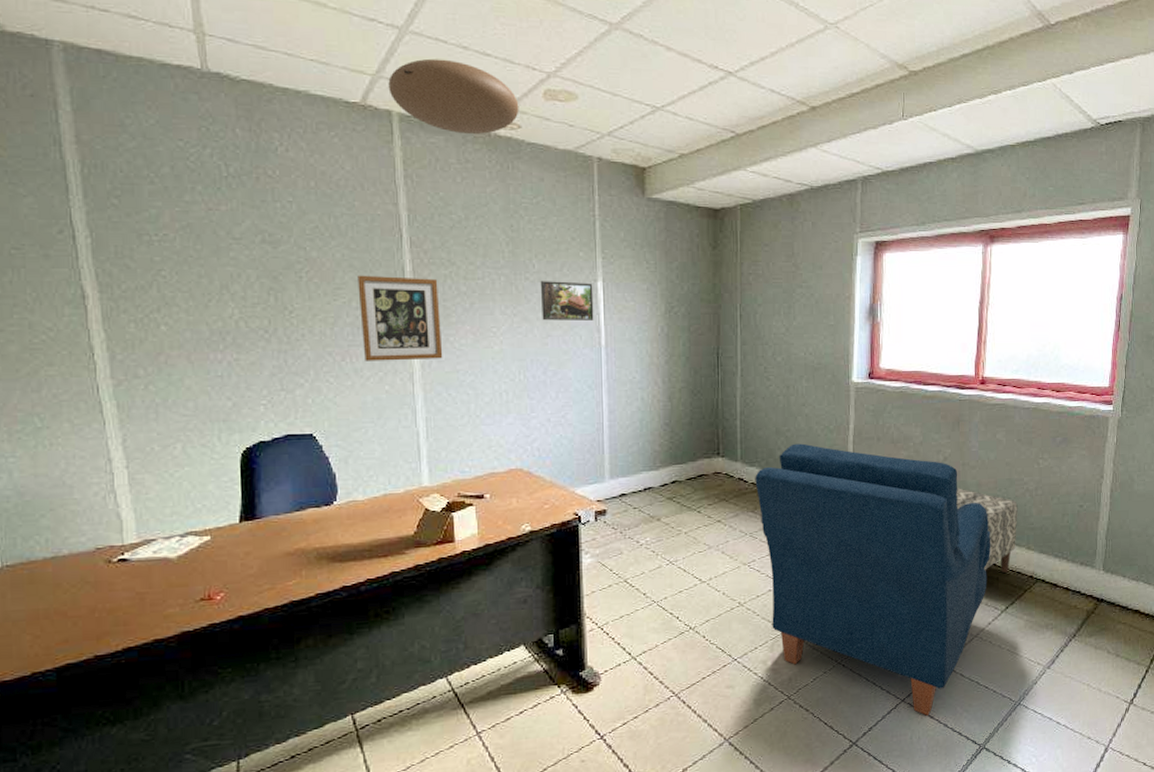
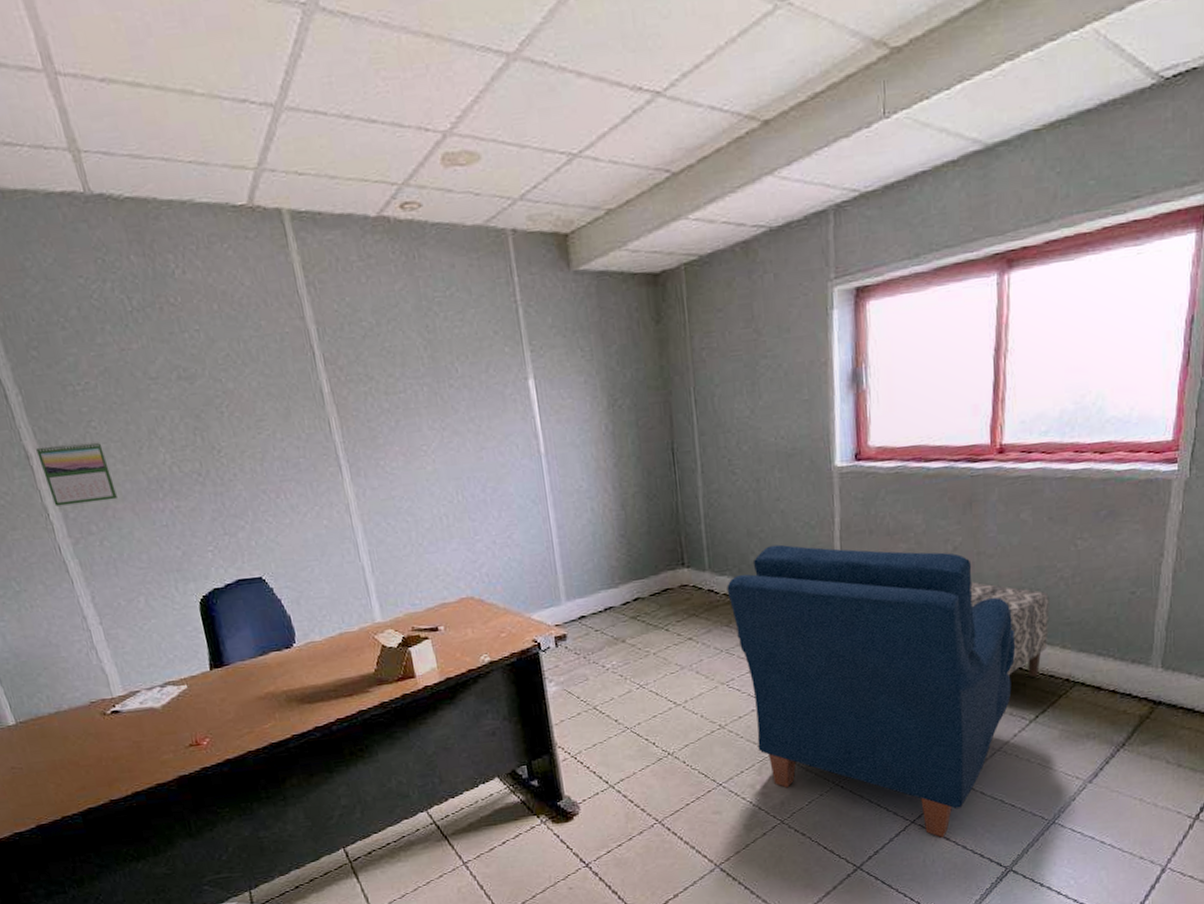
calendar: none [95,287,174,347] -> present [36,442,118,507]
wall art: present [357,275,443,361] -> none [277,398,376,496]
ceiling light: present [388,58,519,135] -> none [272,135,418,224]
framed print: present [540,281,594,321] -> none [465,382,530,432]

